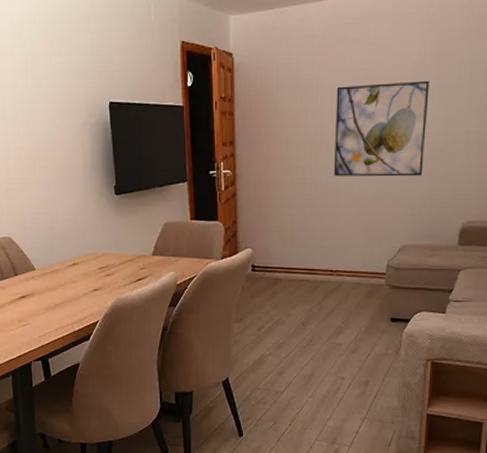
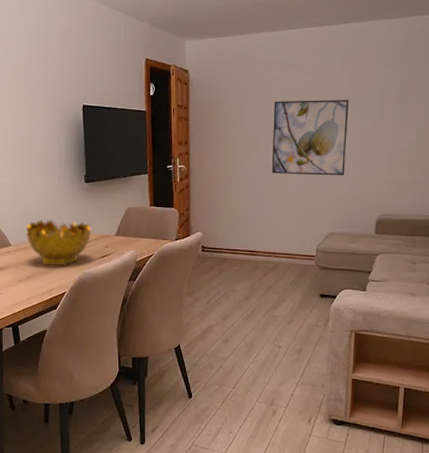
decorative bowl: none [50,238,125,292] -> present [25,219,92,266]

